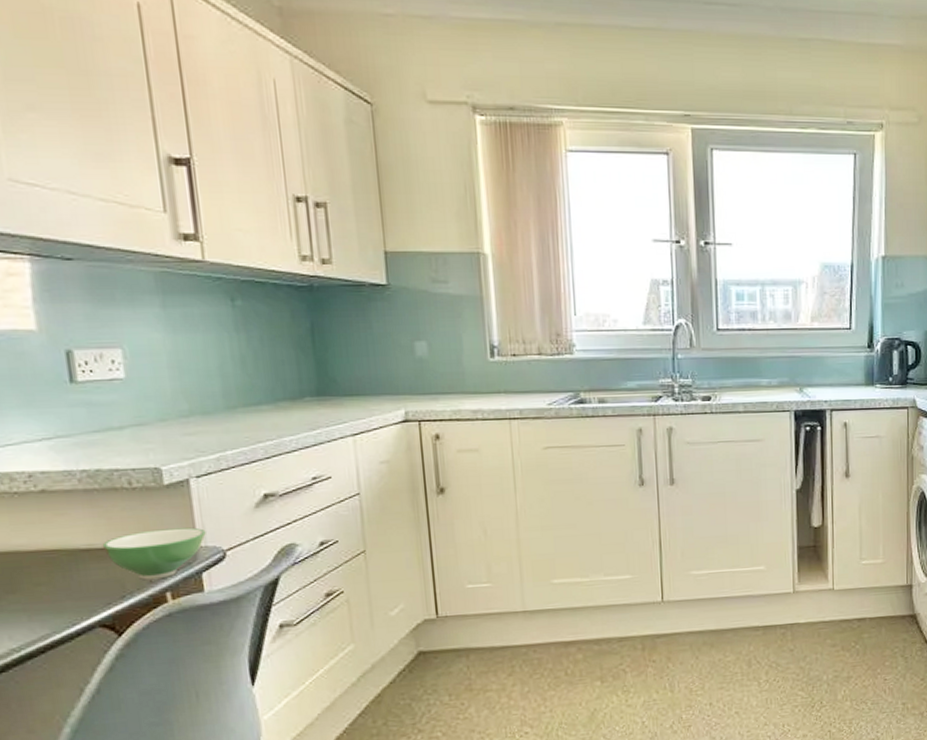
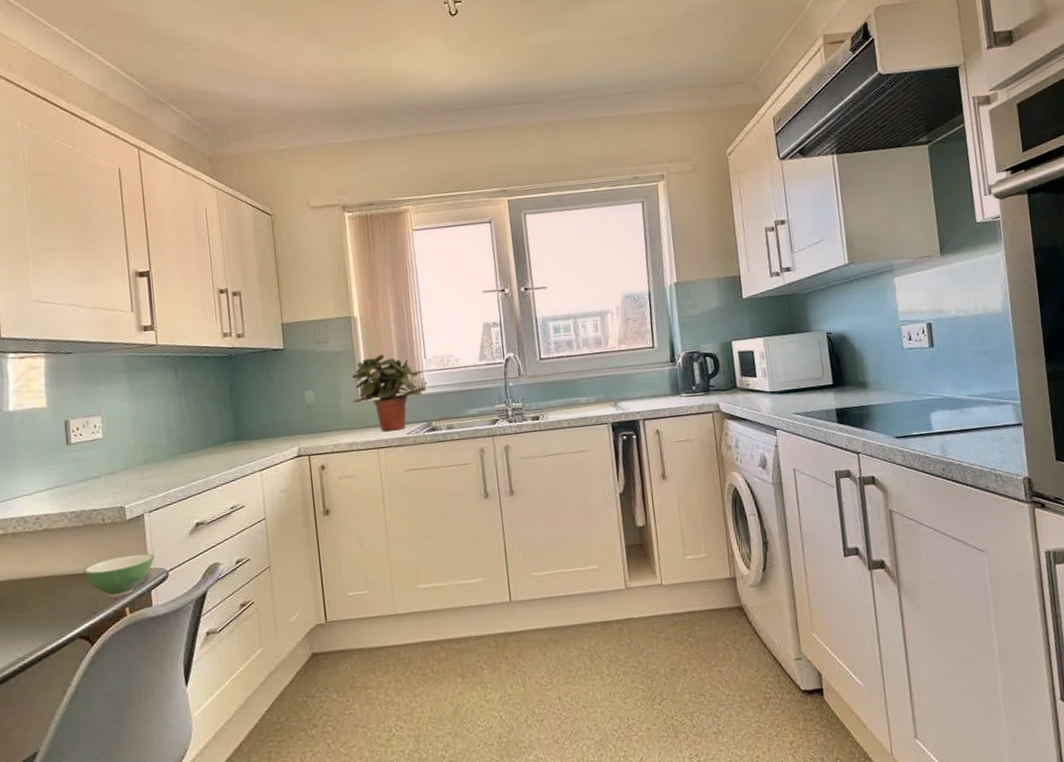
potted plant: none [478,303,575,400] -> present [351,353,427,432]

